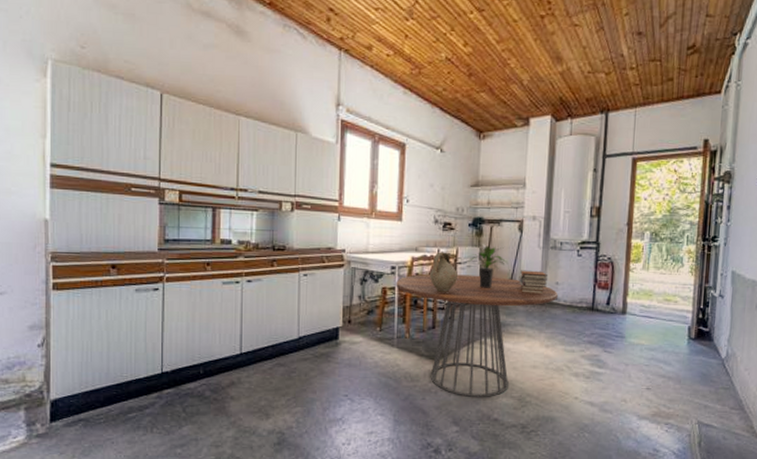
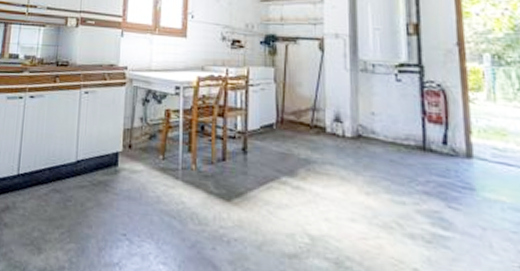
dining table: present [396,274,558,397] -> none [180,96,375,256]
ceramic jug: present [429,252,459,292] -> none [217,72,251,118]
potted plant: present [468,244,508,288] -> none [262,64,309,116]
book stack: present [519,270,549,295] -> none [324,96,361,127]

